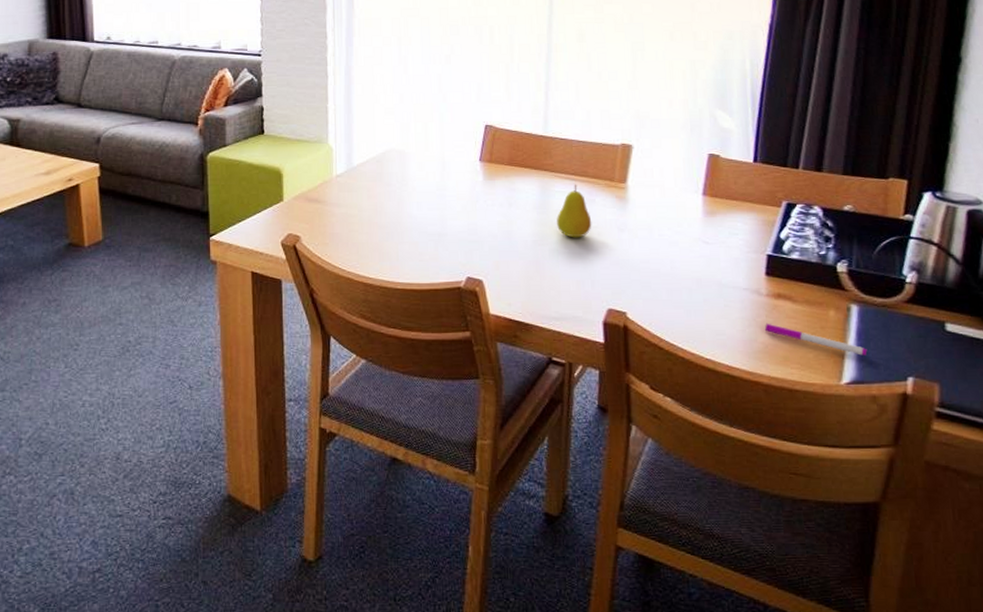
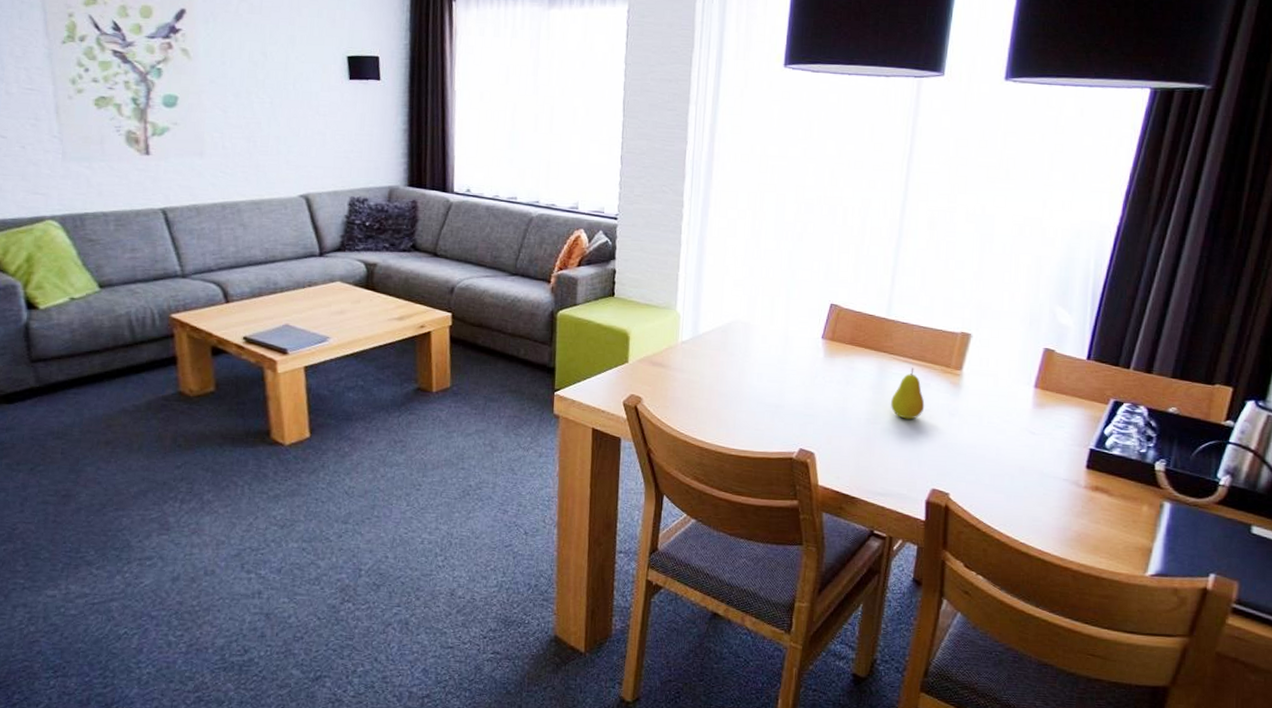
pen: present [764,323,867,356] -> none [1079,513,1175,551]

